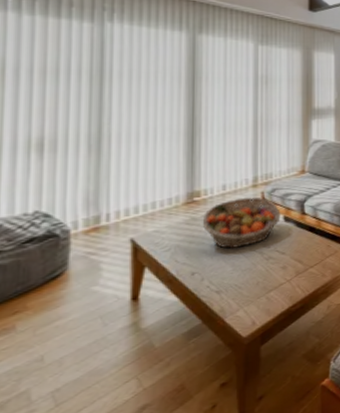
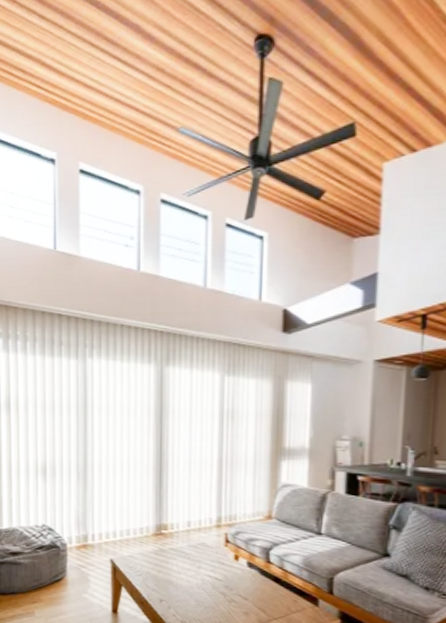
fruit basket: present [202,196,281,249] -> none [169,536,244,585]

